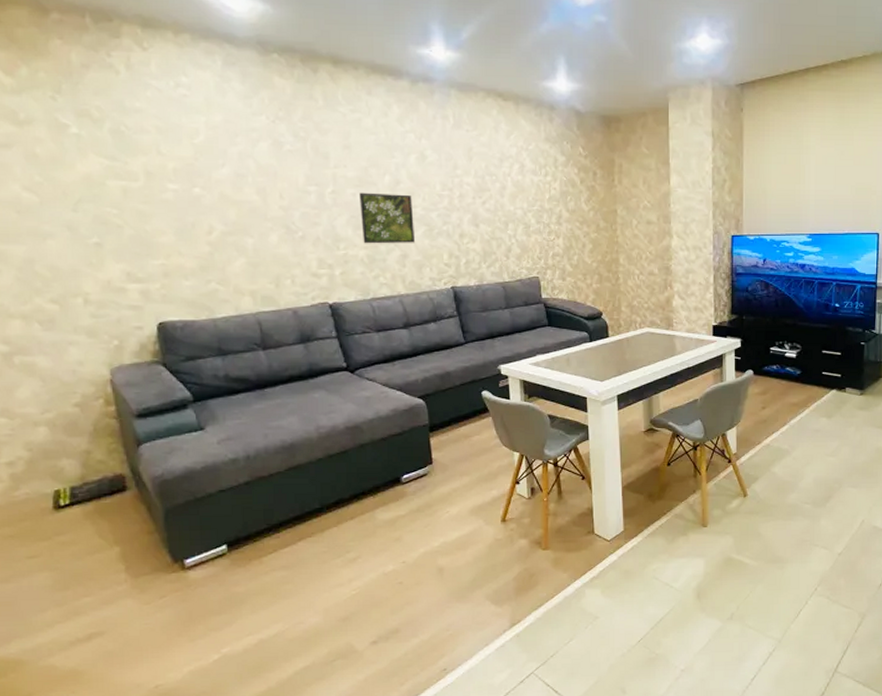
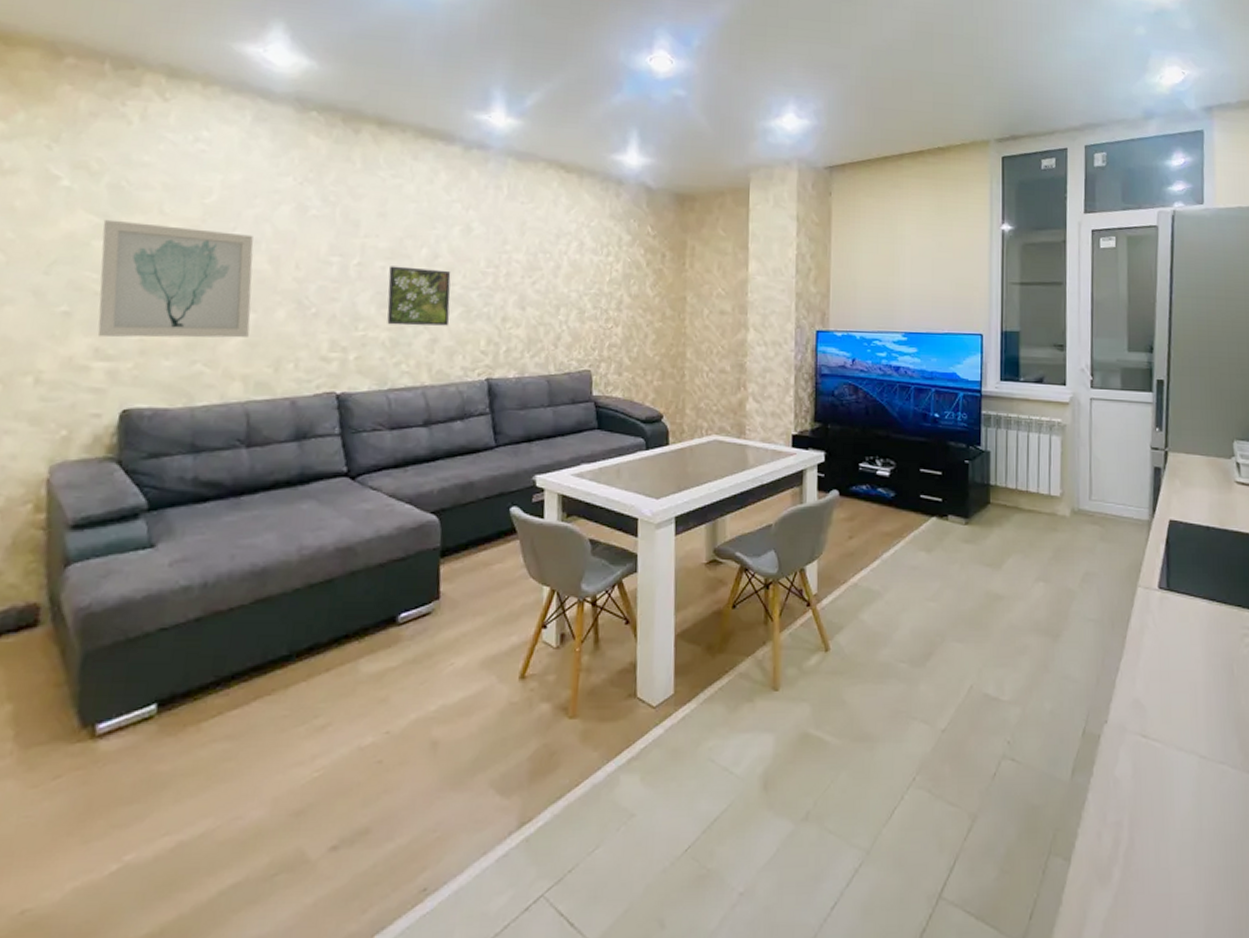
wall art: none [112,161,250,263] -> present [97,219,254,338]

